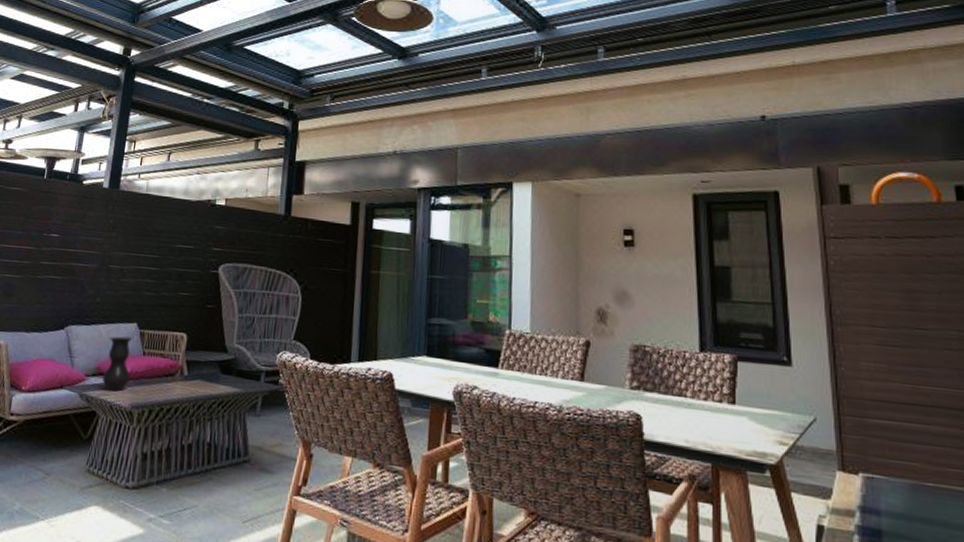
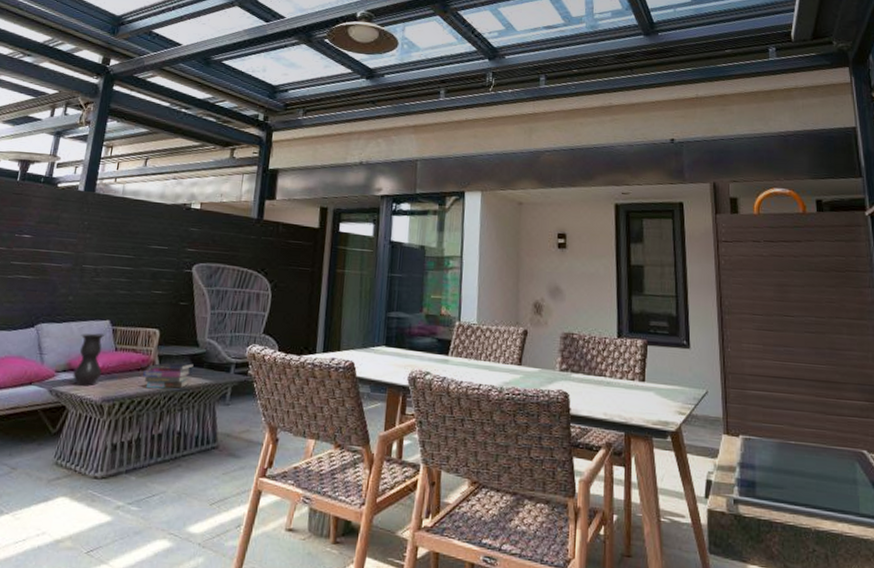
books: none [171,369,222,397] -> present [143,363,194,389]

